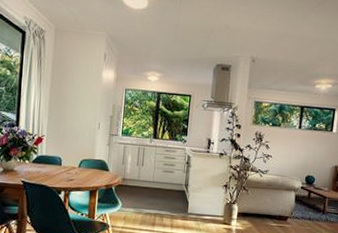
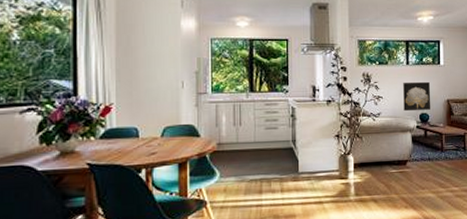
wall art: none [291,145,320,173] -> present [403,81,431,112]

